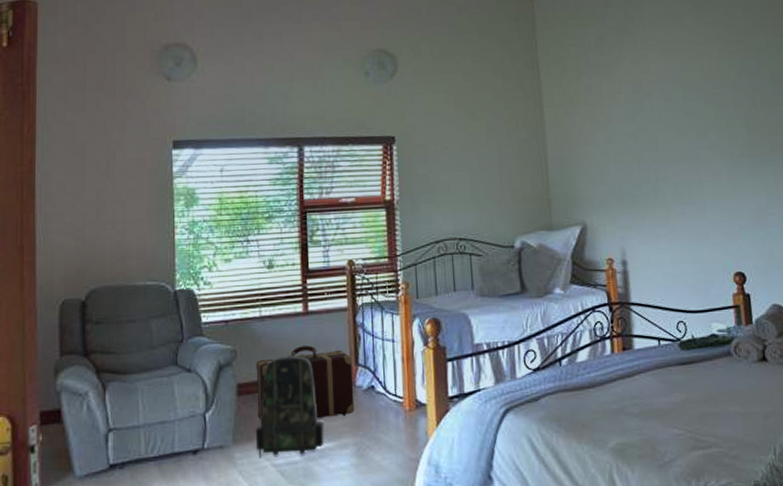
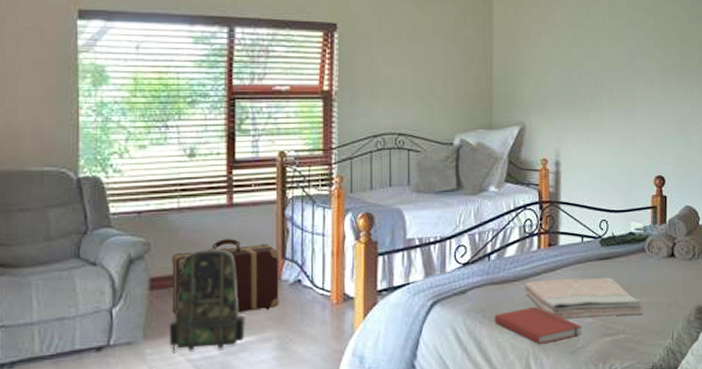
book: none [570,415,669,458] -> present [494,306,582,345]
towel: none [600,384,738,429] -> present [525,278,644,319]

